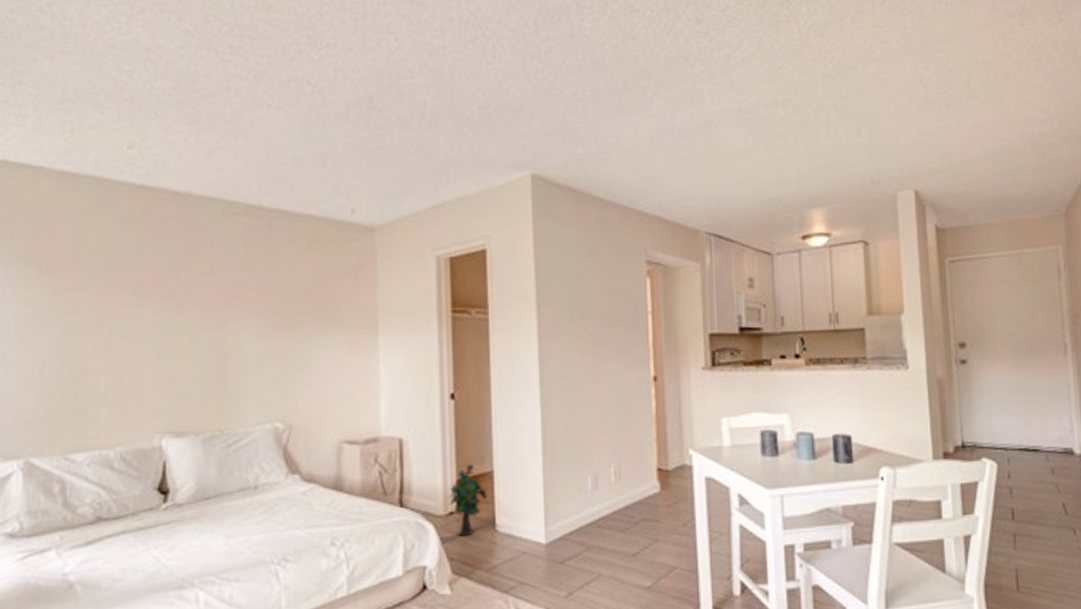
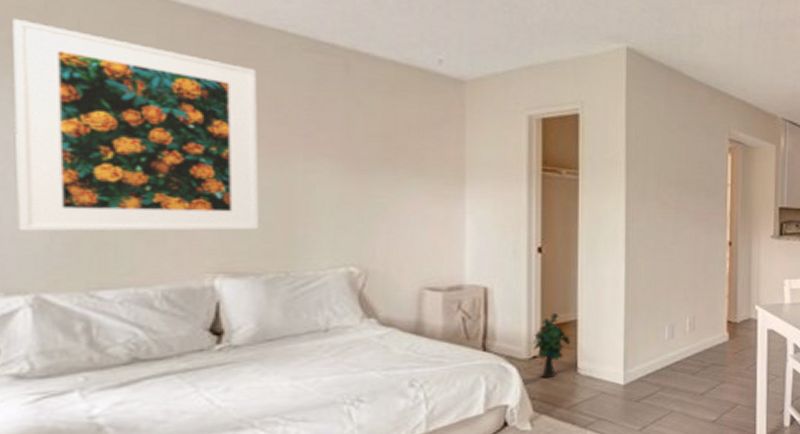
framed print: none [14,214,198,401] -> present [13,18,258,232]

